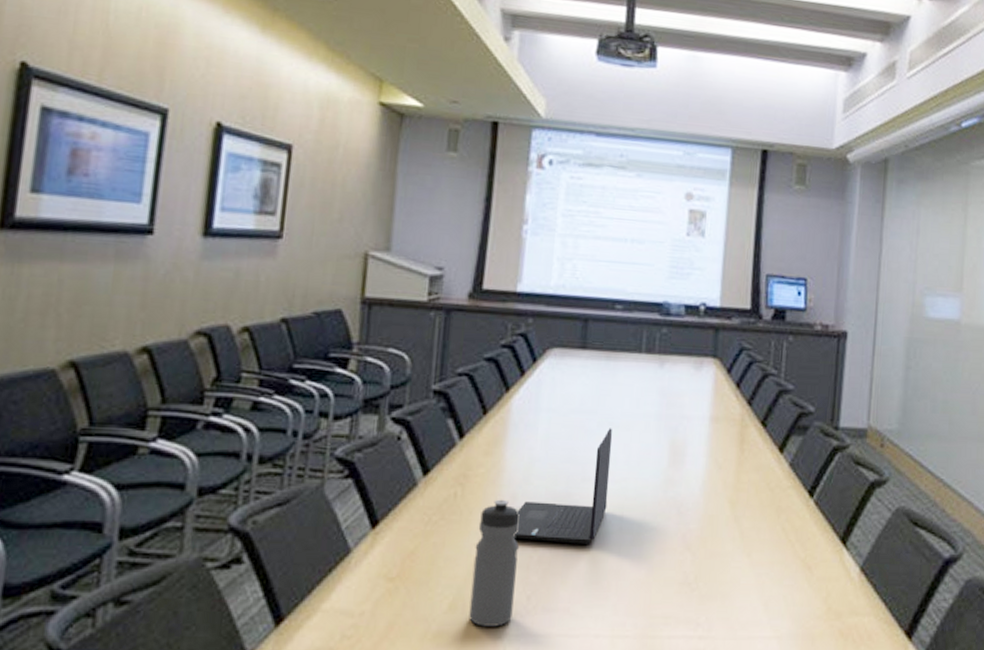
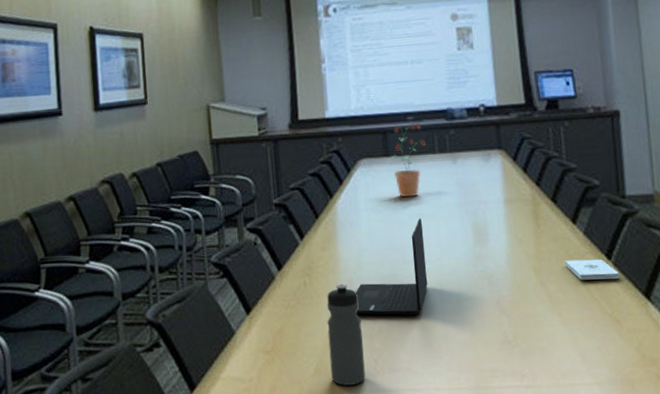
potted plant: none [588,311,632,402] -> present [391,121,426,198]
notepad: none [764,494,819,519] -> present [565,259,620,280]

